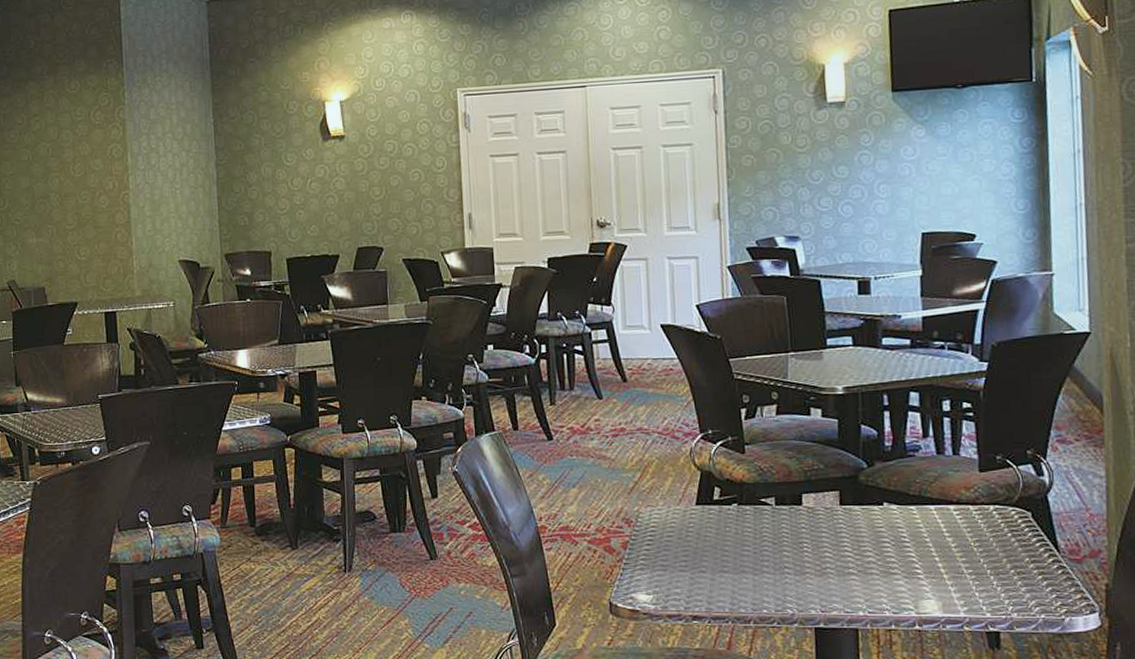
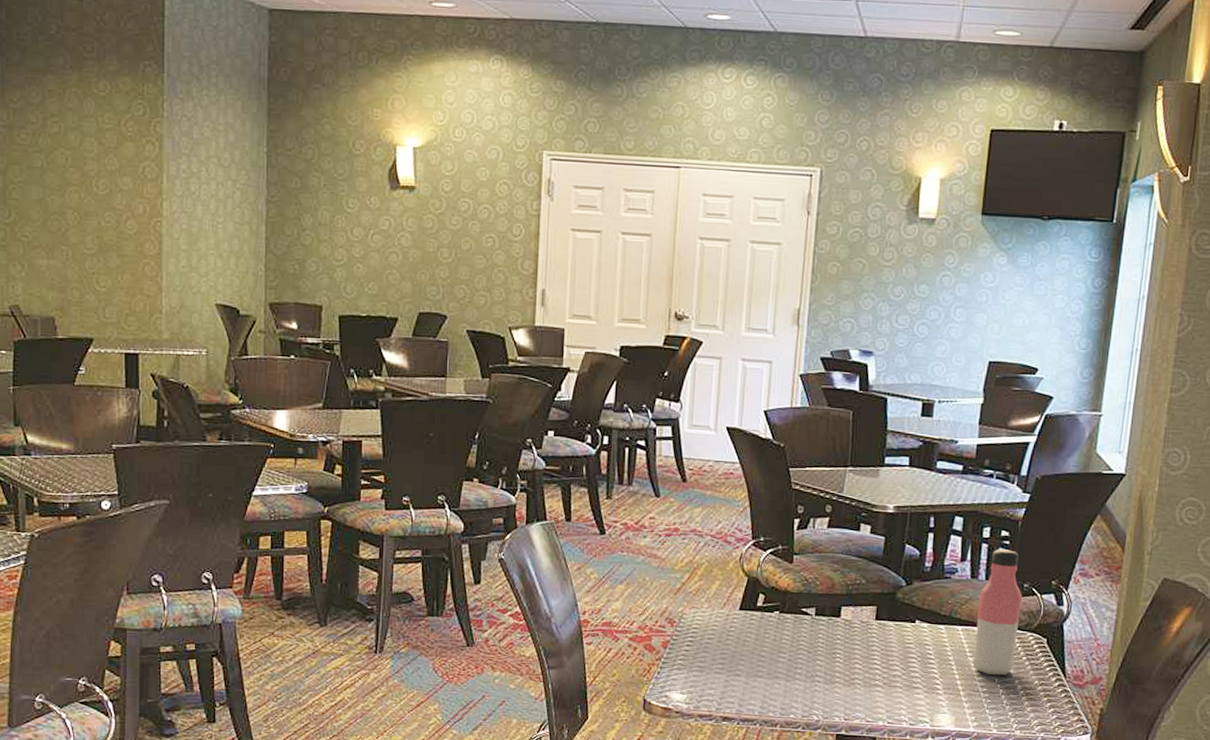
water bottle: none [948,422,1000,554] -> present [973,549,1023,675]

